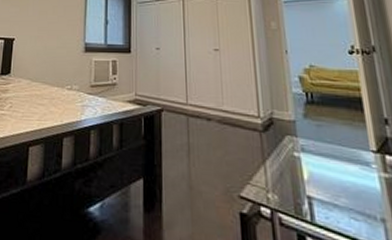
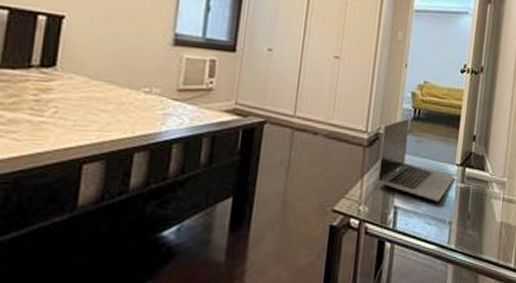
laptop: none [275,102,375,194] -> present [376,117,455,202]

